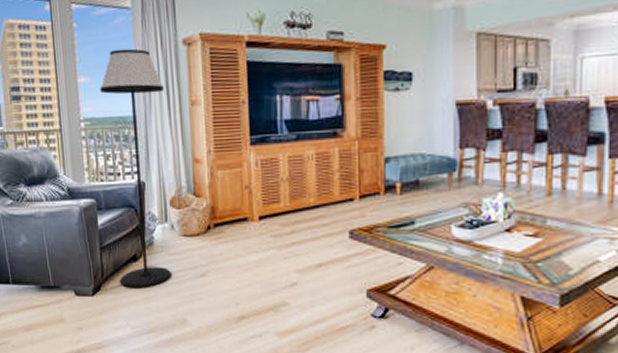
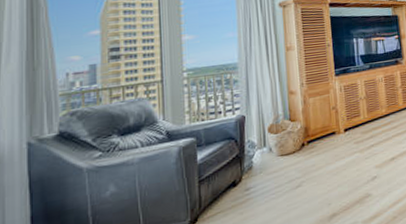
floor lamp: present [100,48,171,288] -> none [204,11,270,213]

